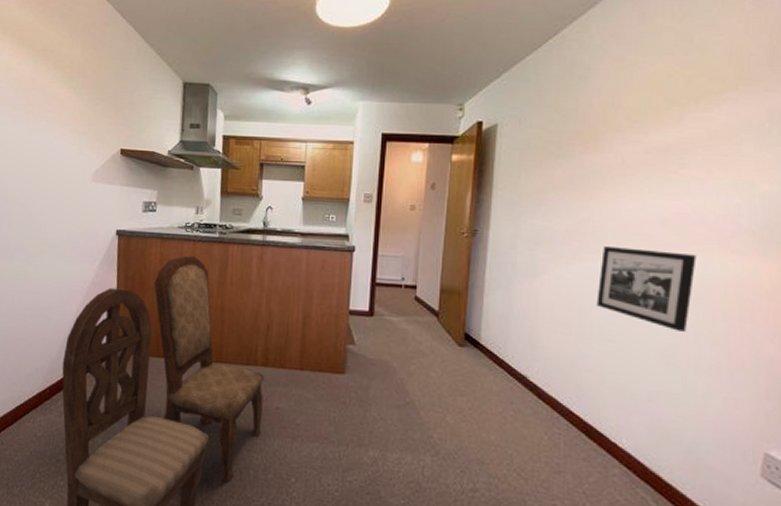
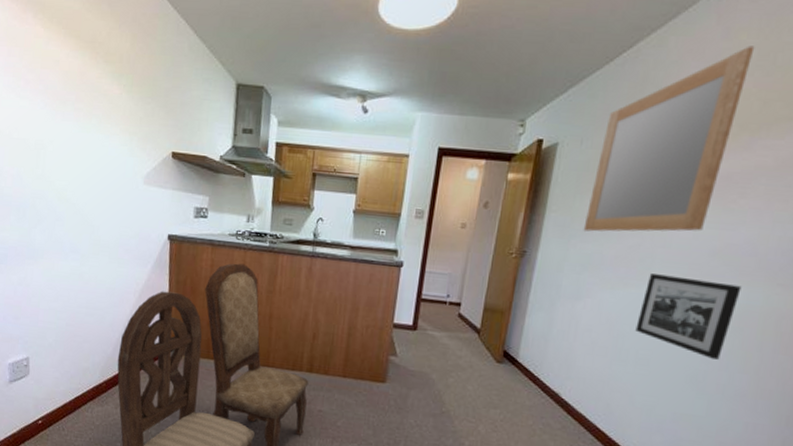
home mirror: none [531,28,671,208] -> present [583,46,755,232]

